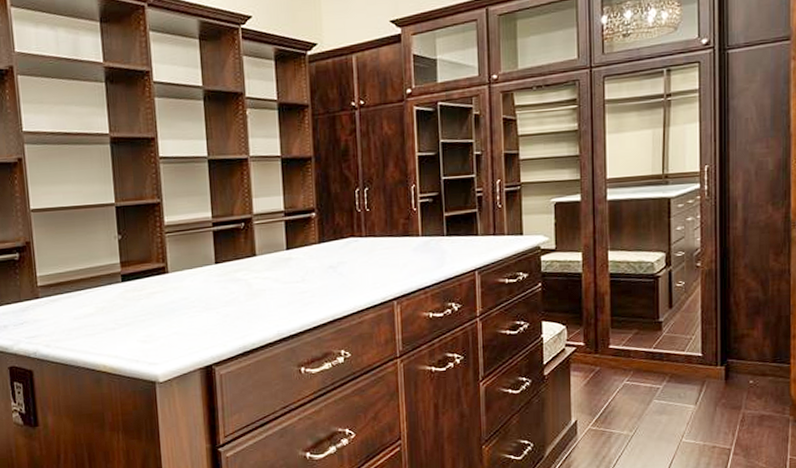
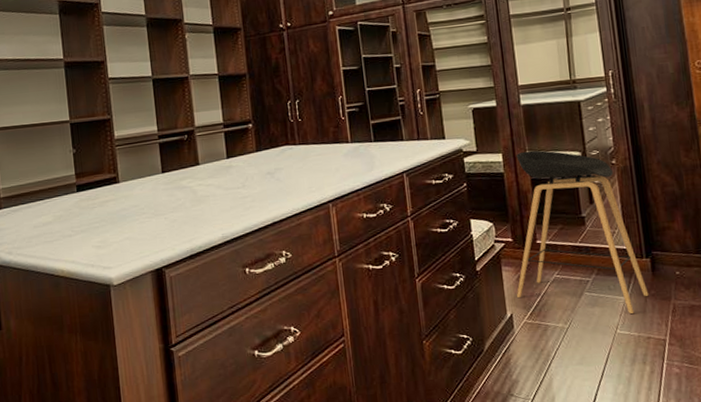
stool: none [582,249,719,422] -> present [516,150,649,314]

